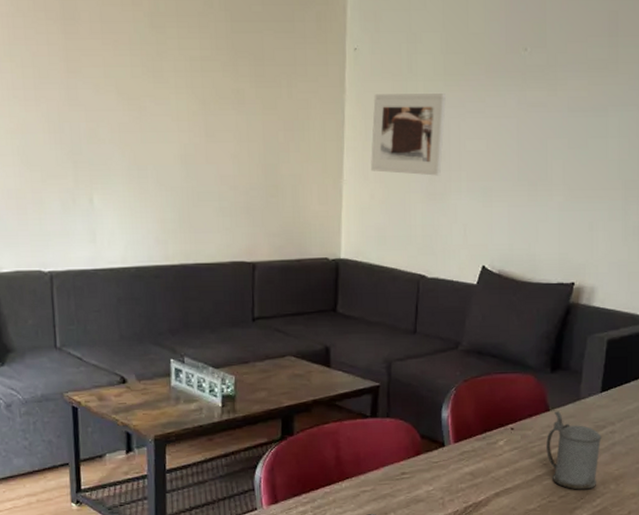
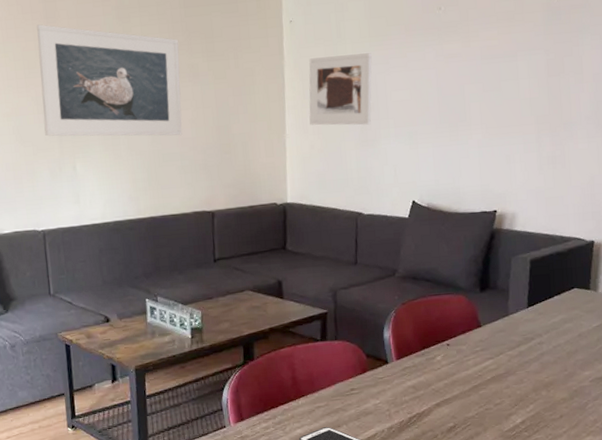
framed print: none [51,26,223,172] -> present [36,24,182,136]
beer stein: present [546,411,602,490] -> none [480,327,531,398]

